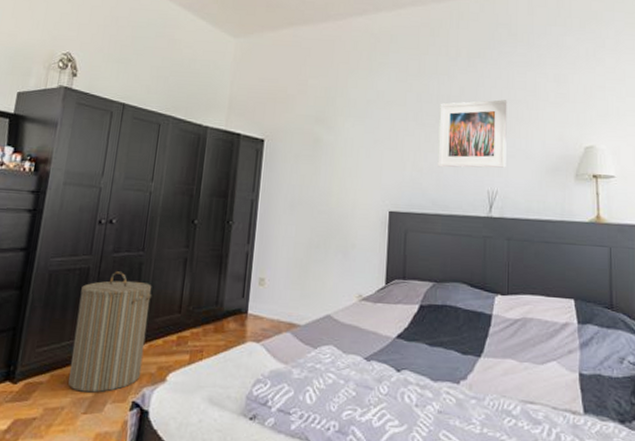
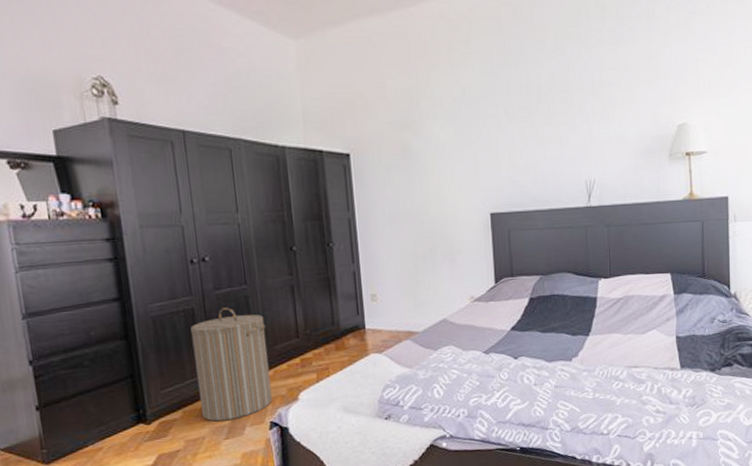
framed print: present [437,99,507,168] -> none [530,83,602,163]

